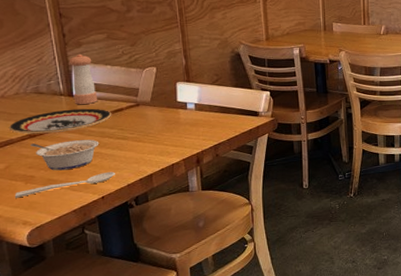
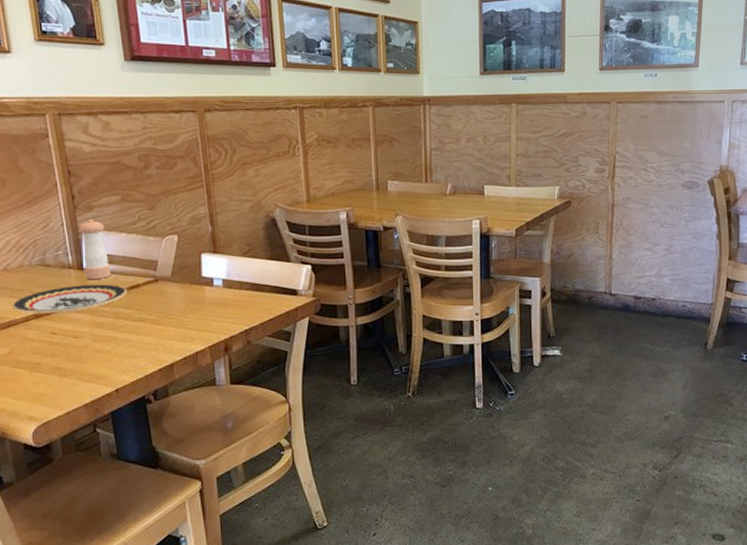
spoon: present [14,171,115,198] -> none [18,359,131,389]
legume: present [31,139,100,171] -> none [36,321,113,358]

